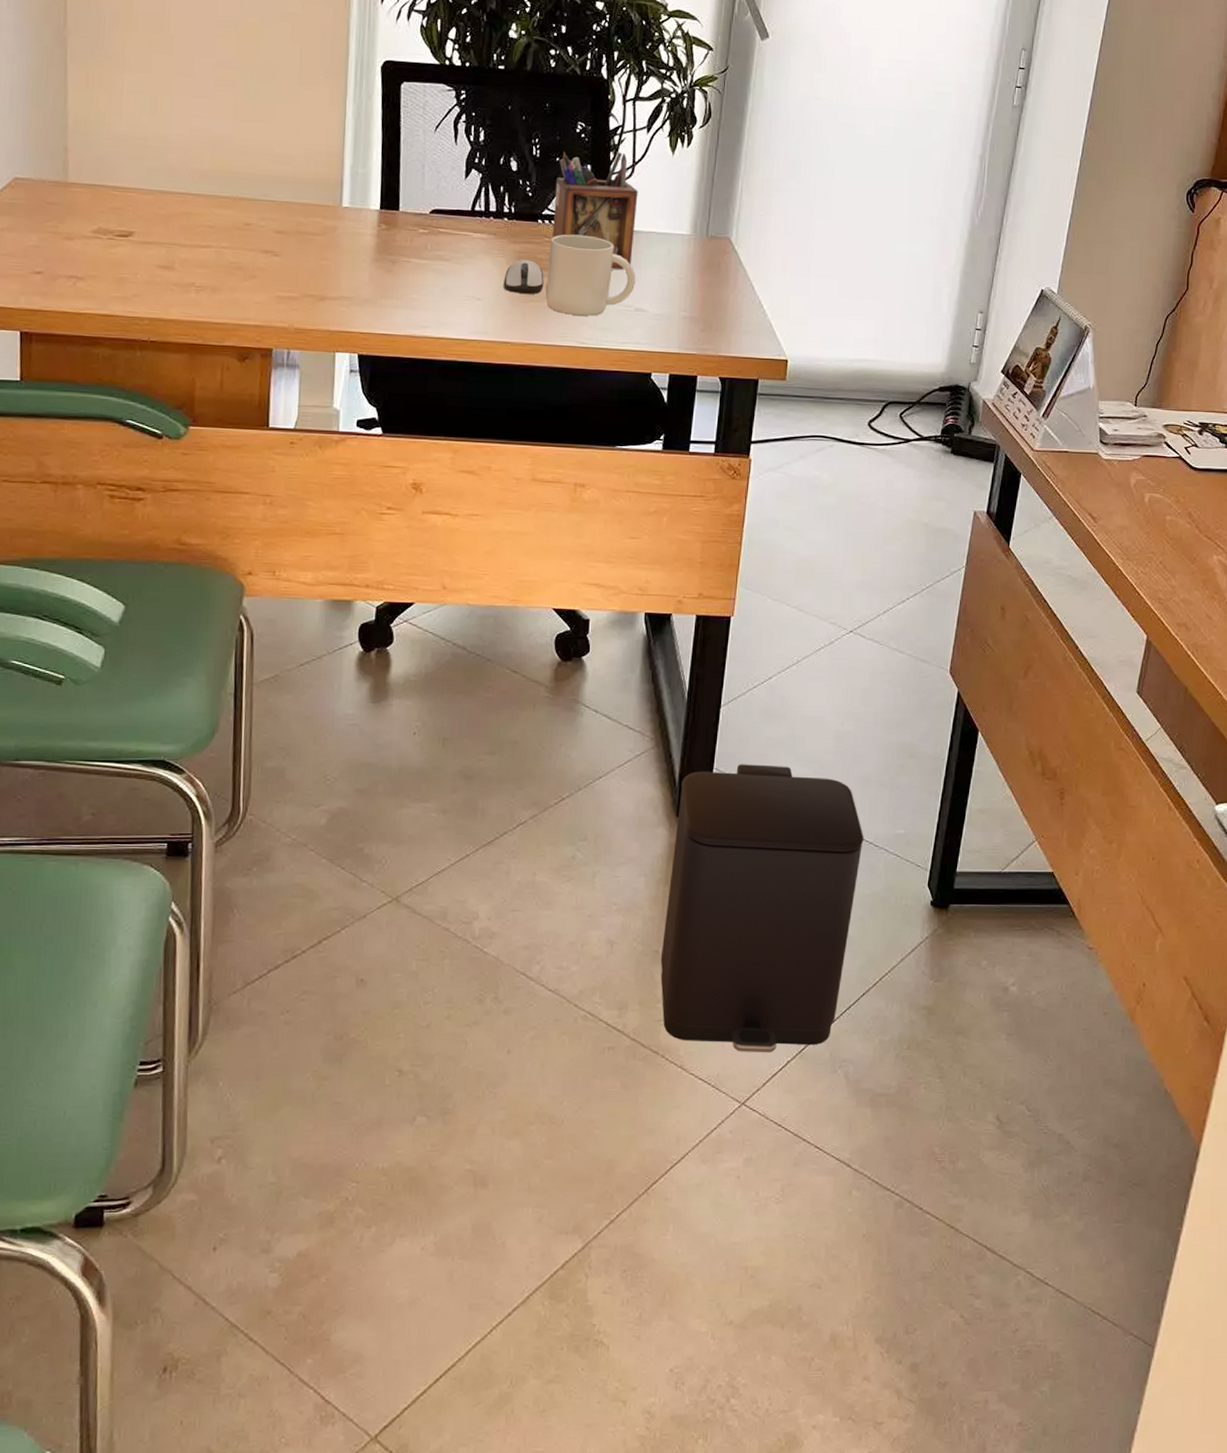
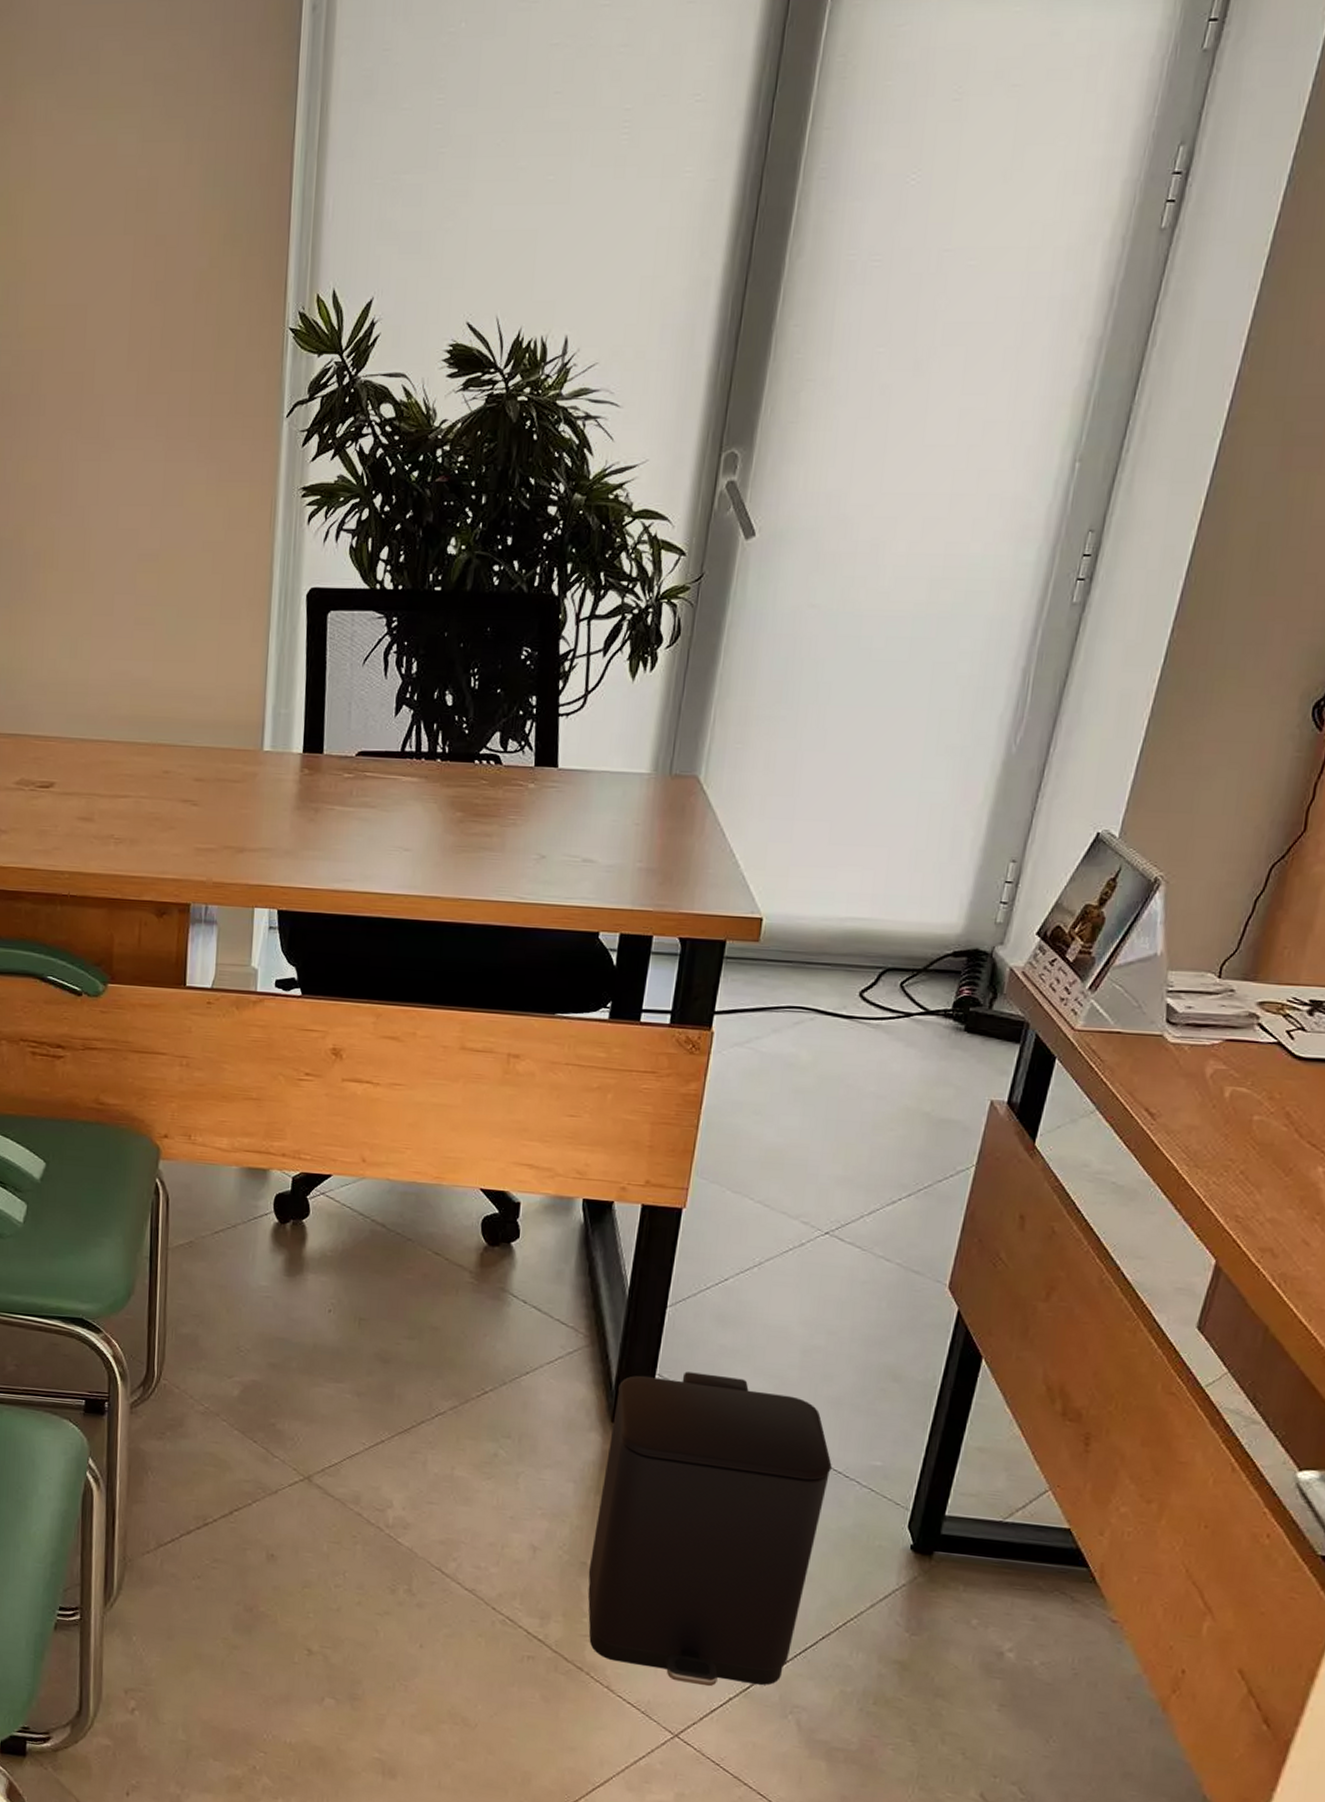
computer mouse: present [503,260,544,294] -> none [434,805,480,844]
mug: present [545,234,635,316] -> none [481,775,584,868]
desk organizer: present [552,152,638,270] -> none [490,680,591,815]

